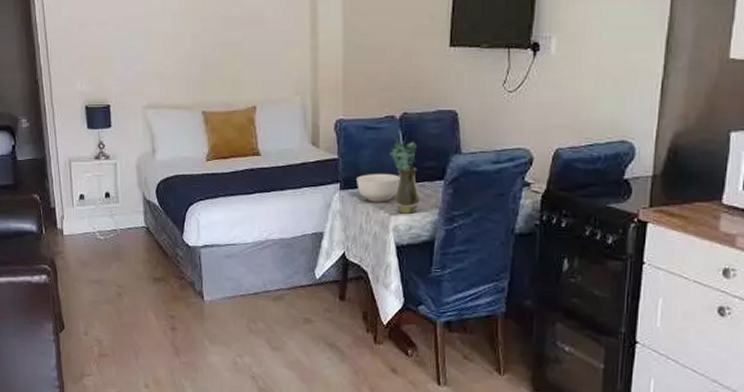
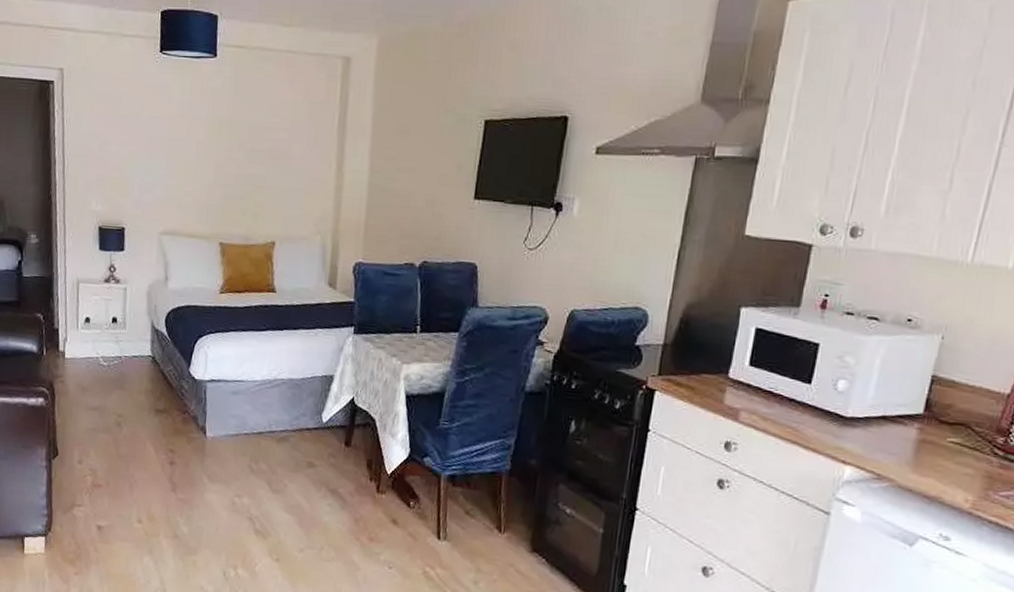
bowl: present [356,173,400,202] -> none [370,320,416,350]
vase: present [389,139,421,214] -> none [405,287,435,364]

